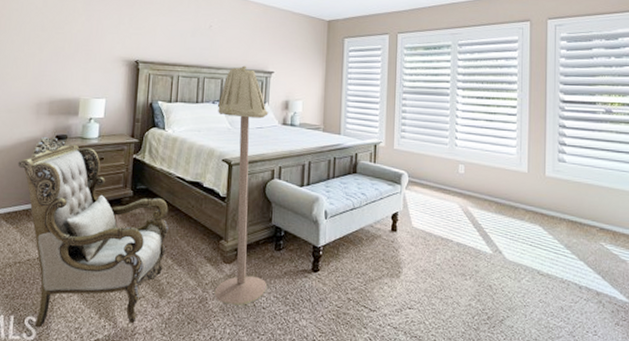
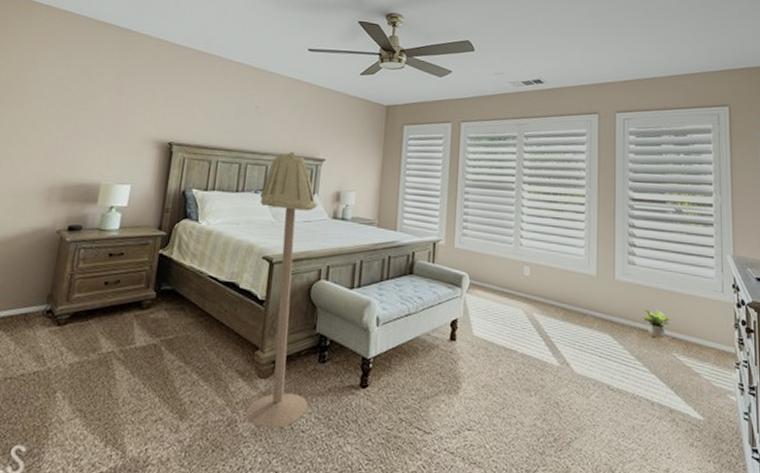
armchair: present [17,136,169,328] -> none [19,226,197,460]
potted plant: none [571,202,600,229] -> present [642,309,671,339]

